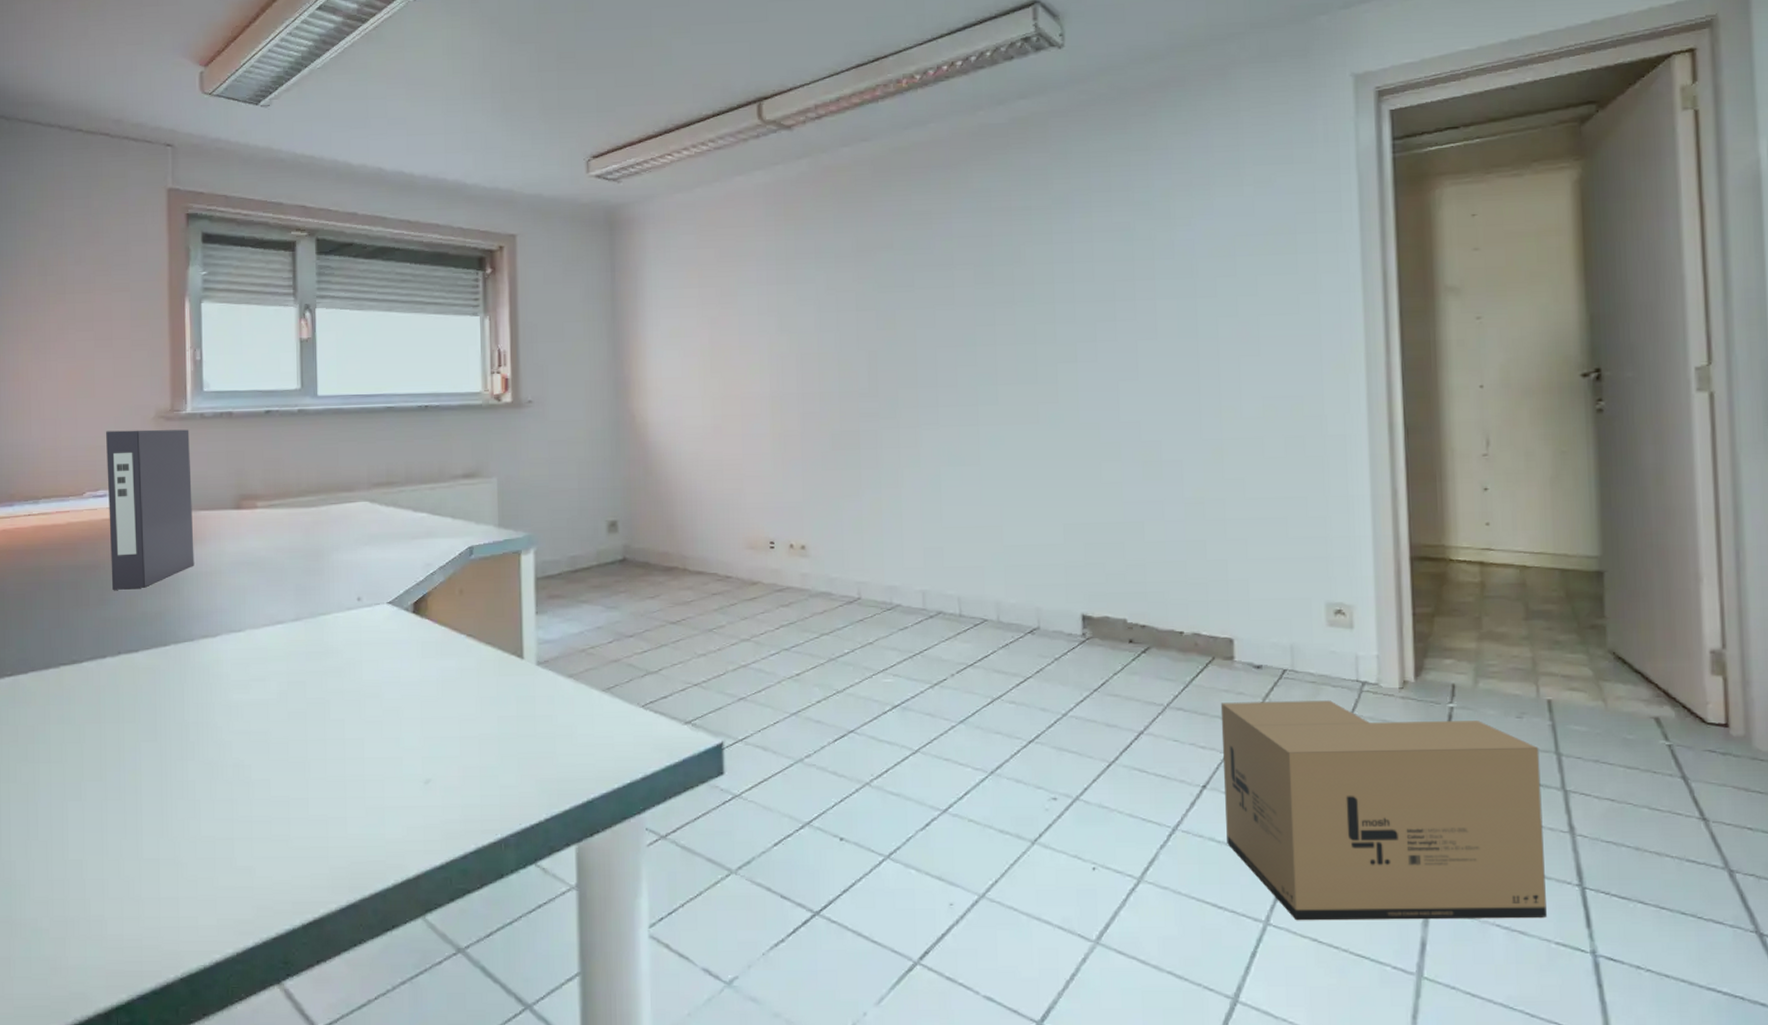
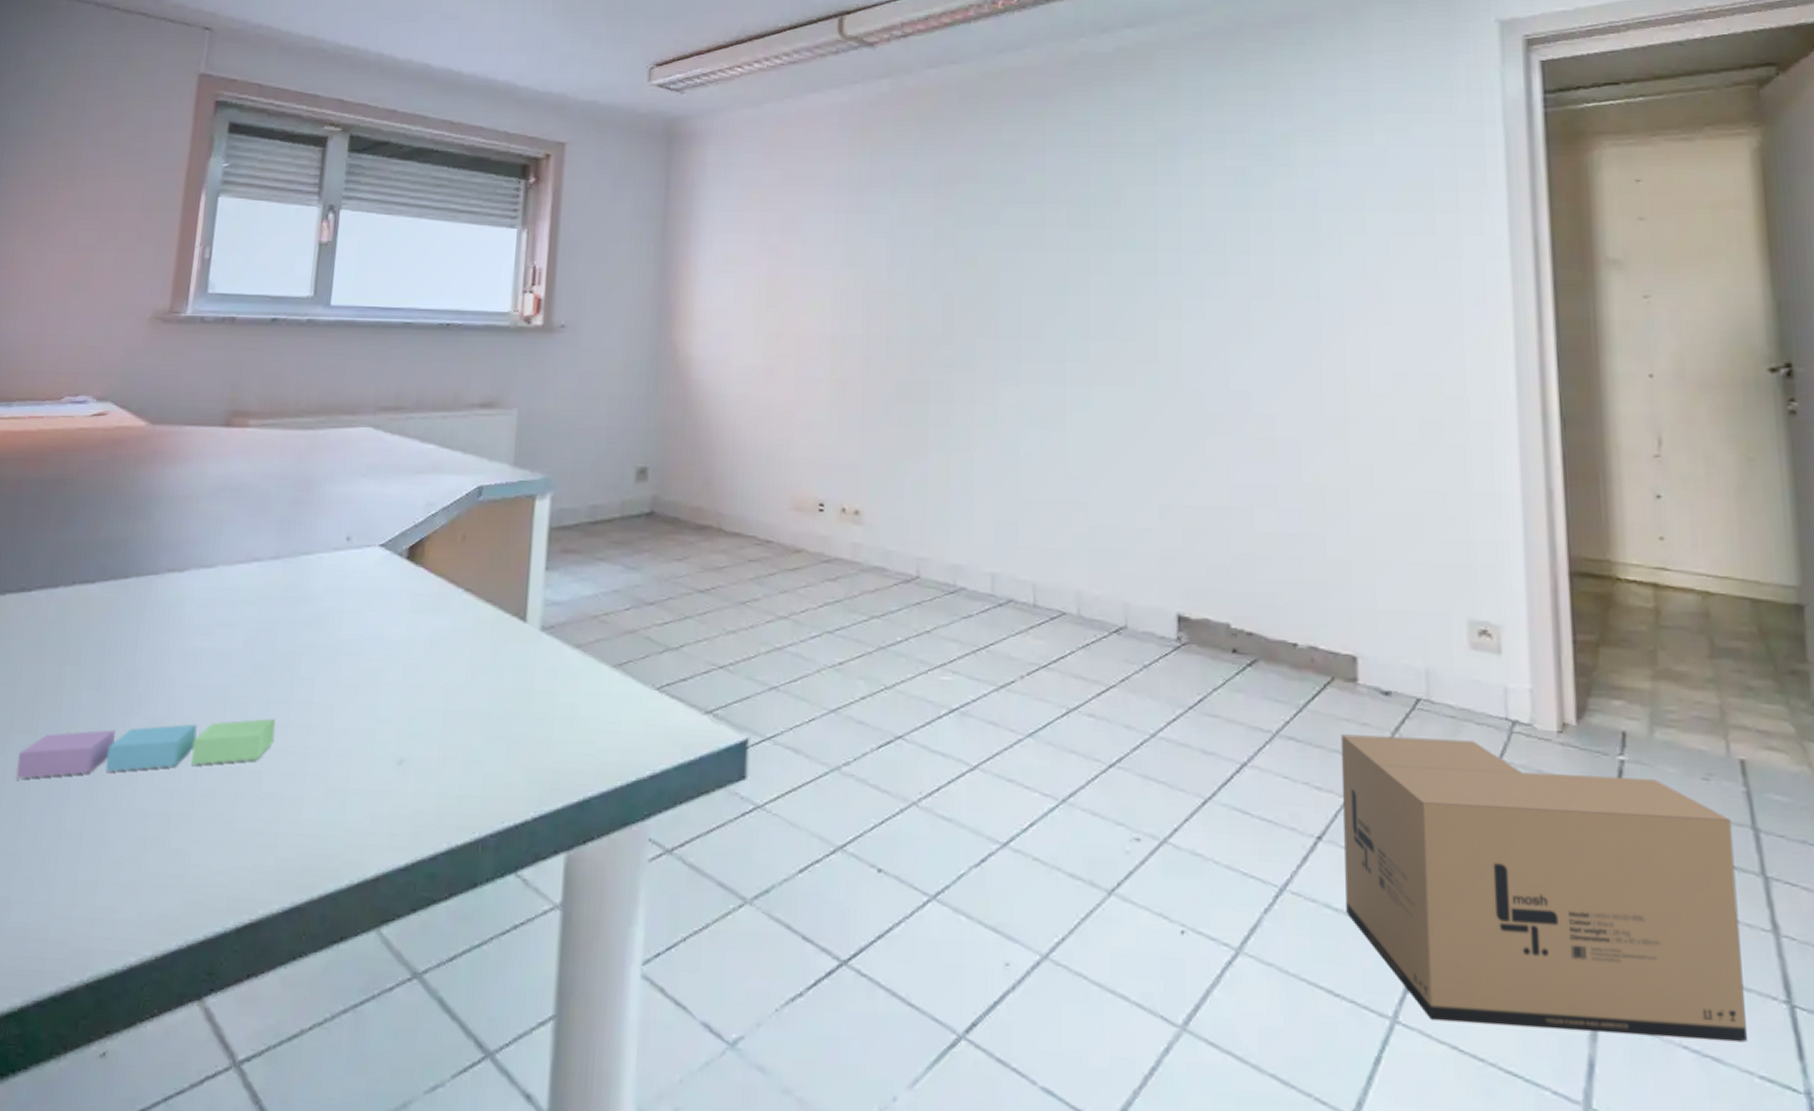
sticky notes: none [92,755,315,819] -> present [16,719,276,779]
binder: present [106,429,194,590] -> none [77,330,186,510]

